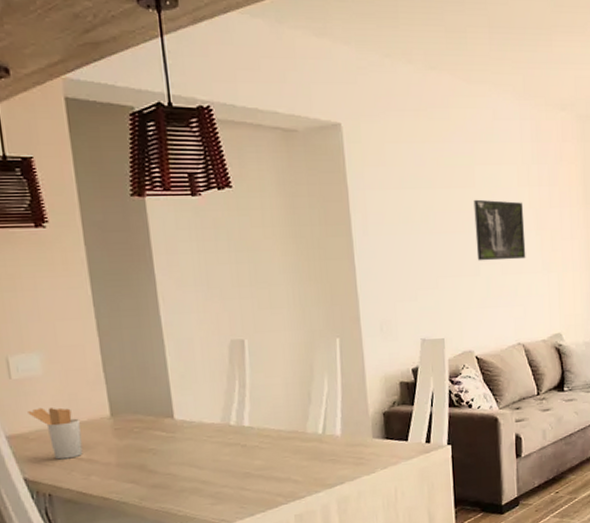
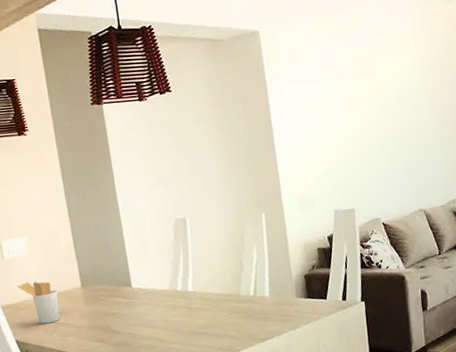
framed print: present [474,199,526,261] -> none [375,85,423,140]

